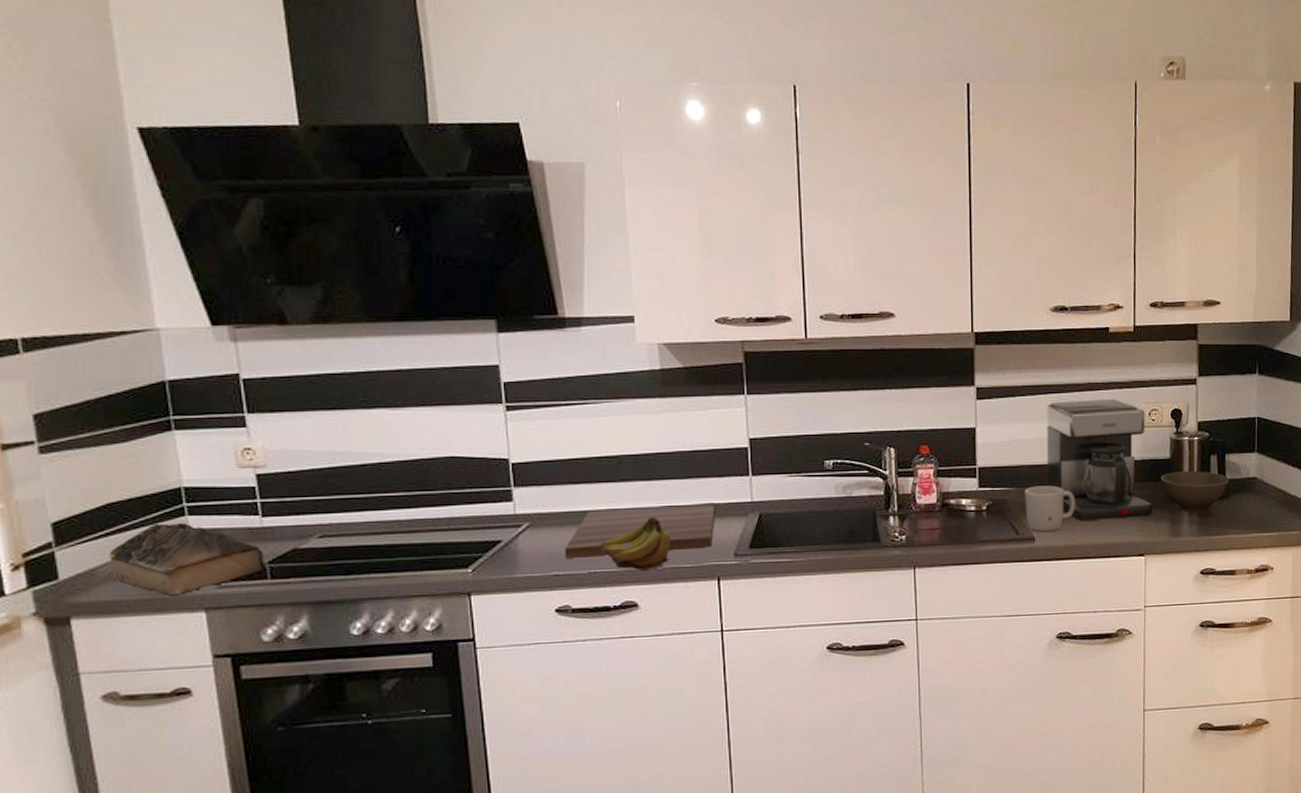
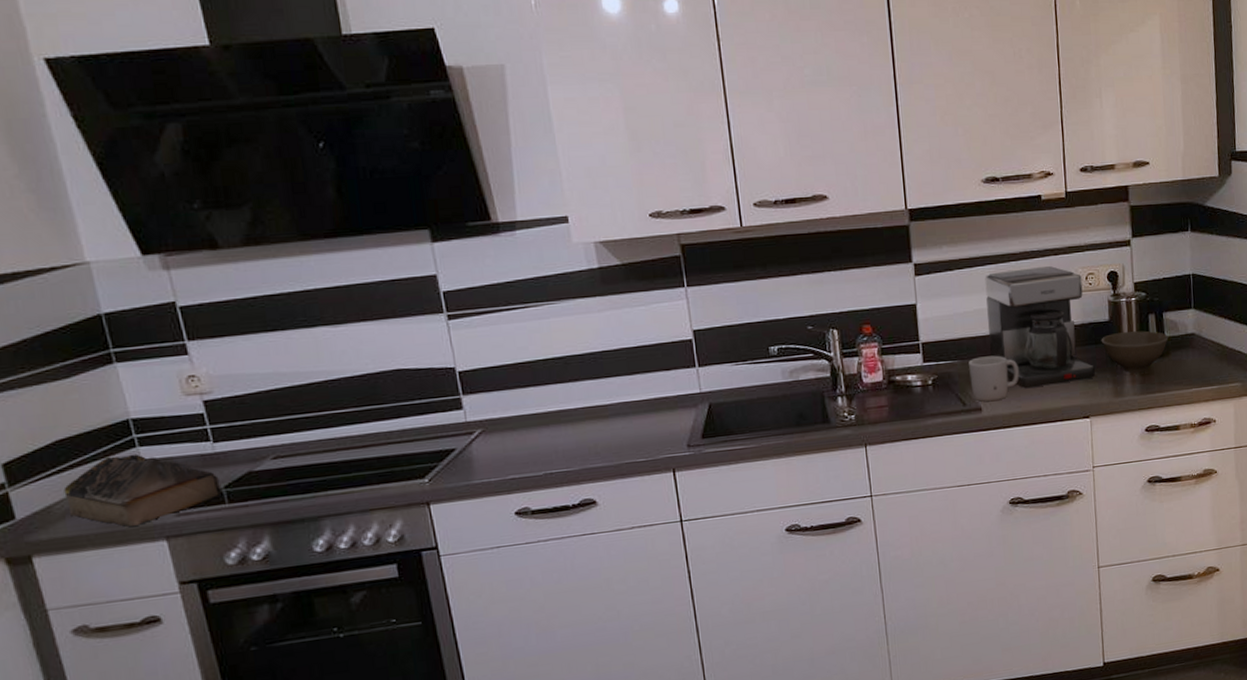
cutting board: present [564,503,715,558] -> none [518,396,666,461]
fruit: present [598,517,672,570] -> none [552,415,624,468]

